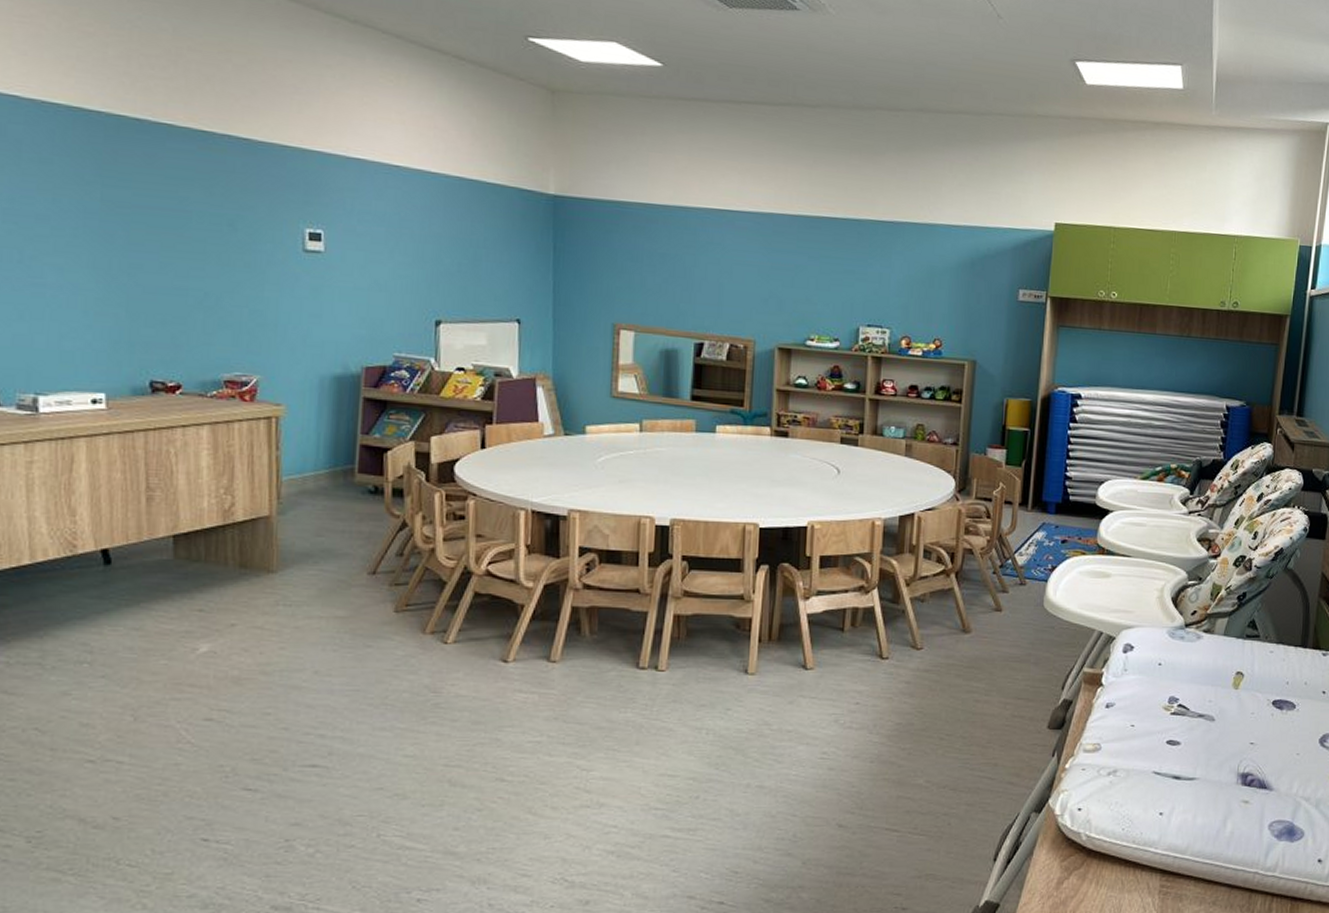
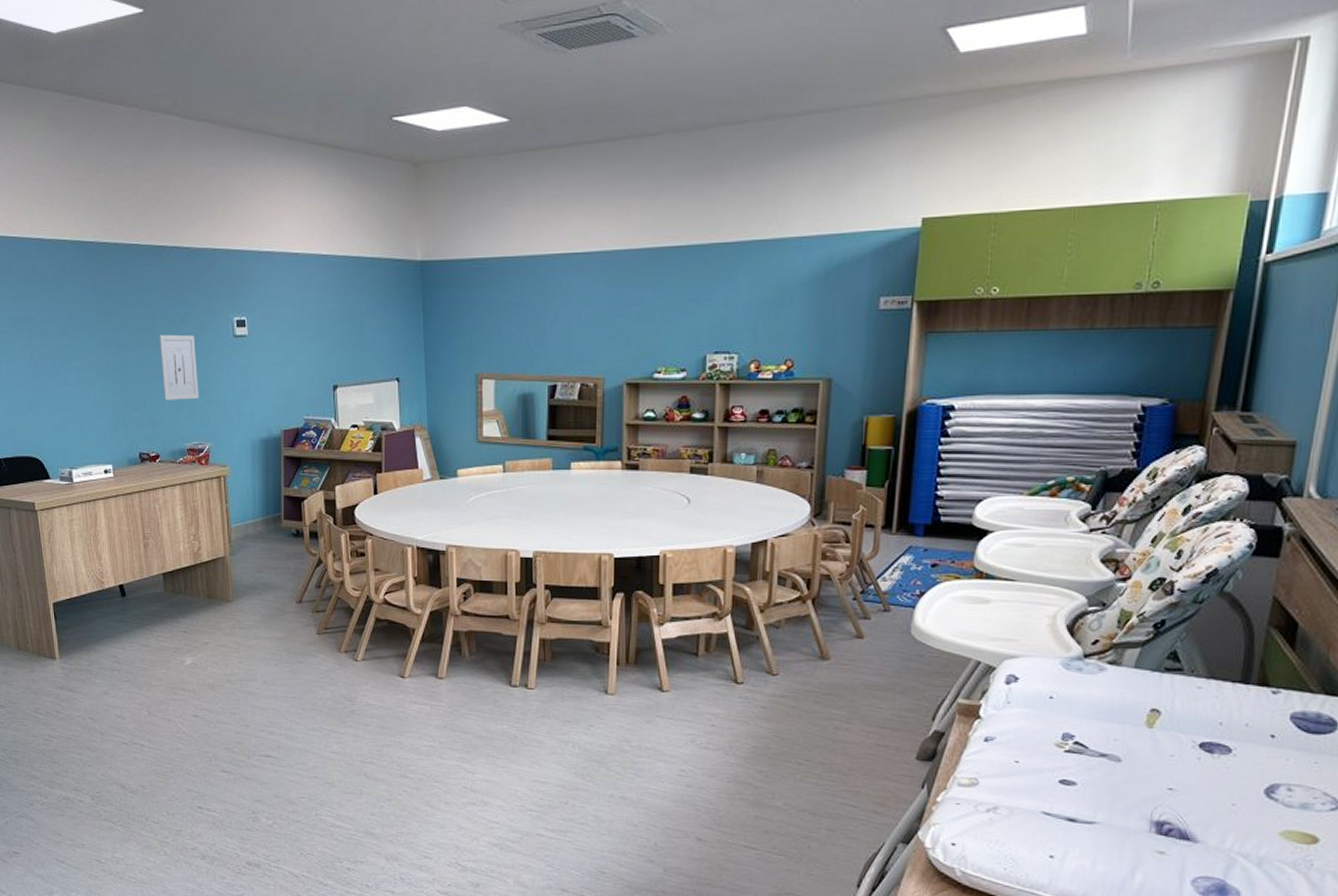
wall art: none [193,237,249,321] -> present [159,334,199,400]

